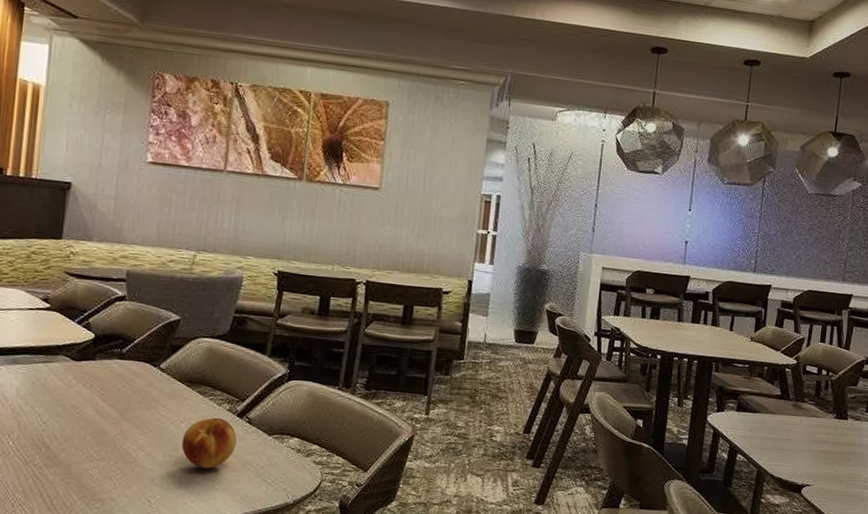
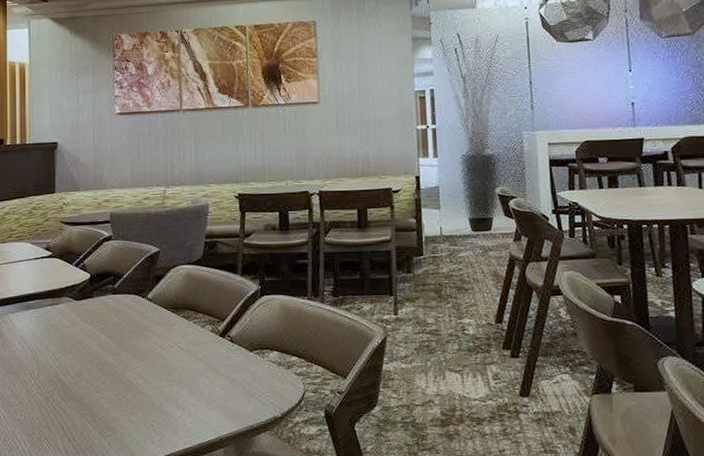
fruit: present [181,418,237,469] -> none [174,340,222,389]

